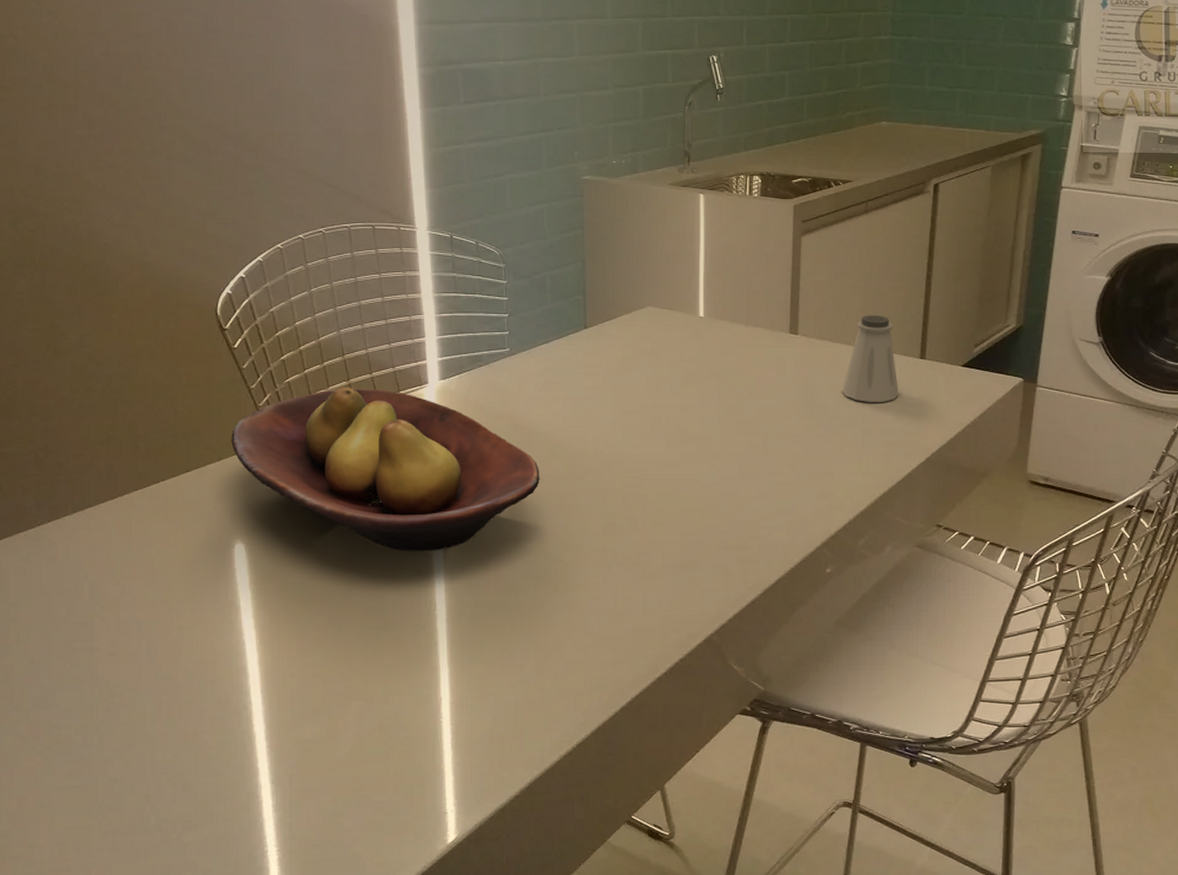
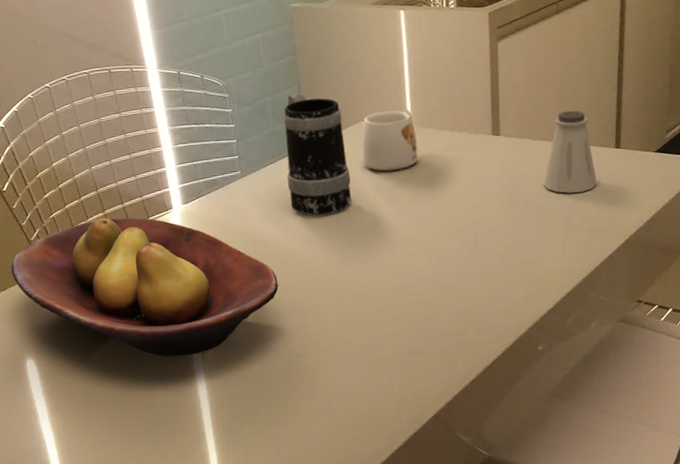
mug: none [561,269,632,405] -> present [283,92,351,216]
mug: none [647,297,708,362] -> present [361,109,418,171]

